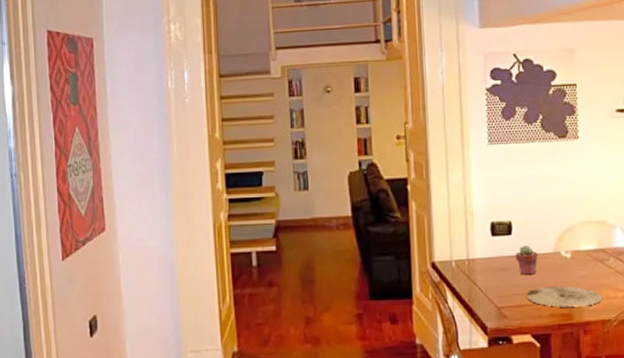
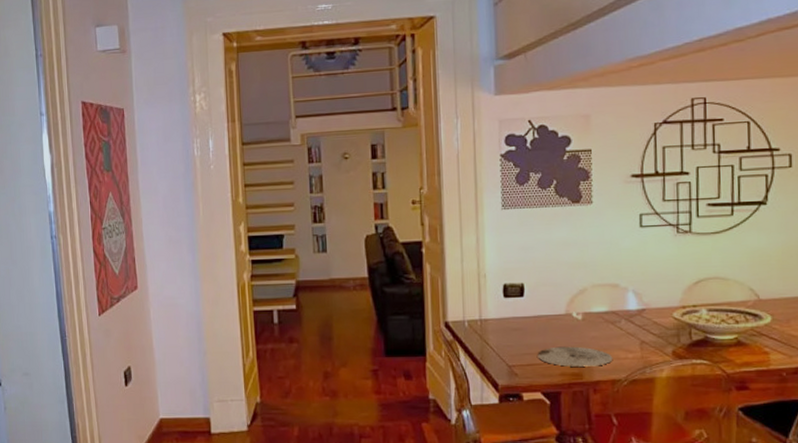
potted succulent: present [515,244,538,275] -> none [527,306,550,335]

